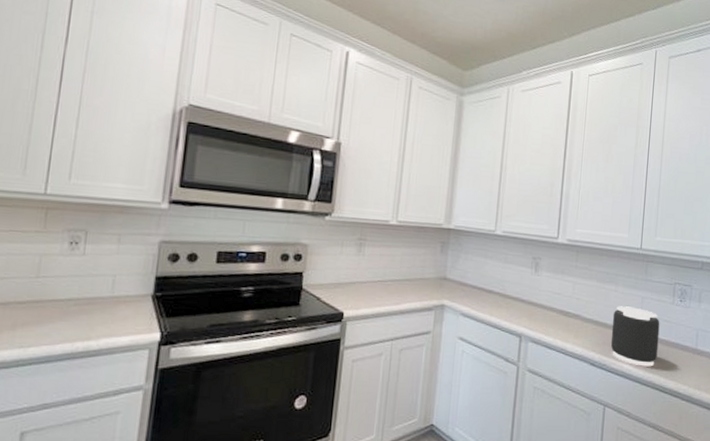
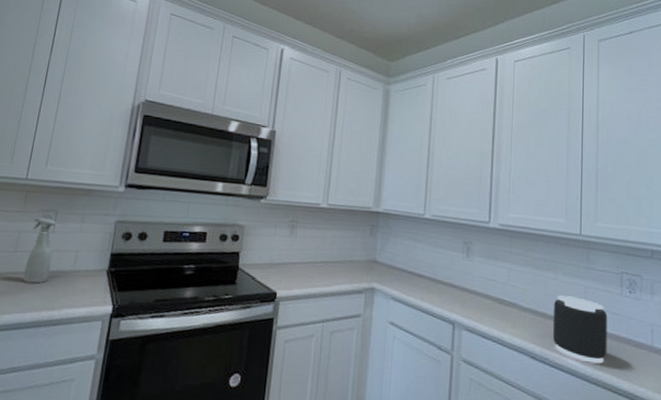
spray bottle: none [49,238,88,312] -> present [23,217,57,284]

